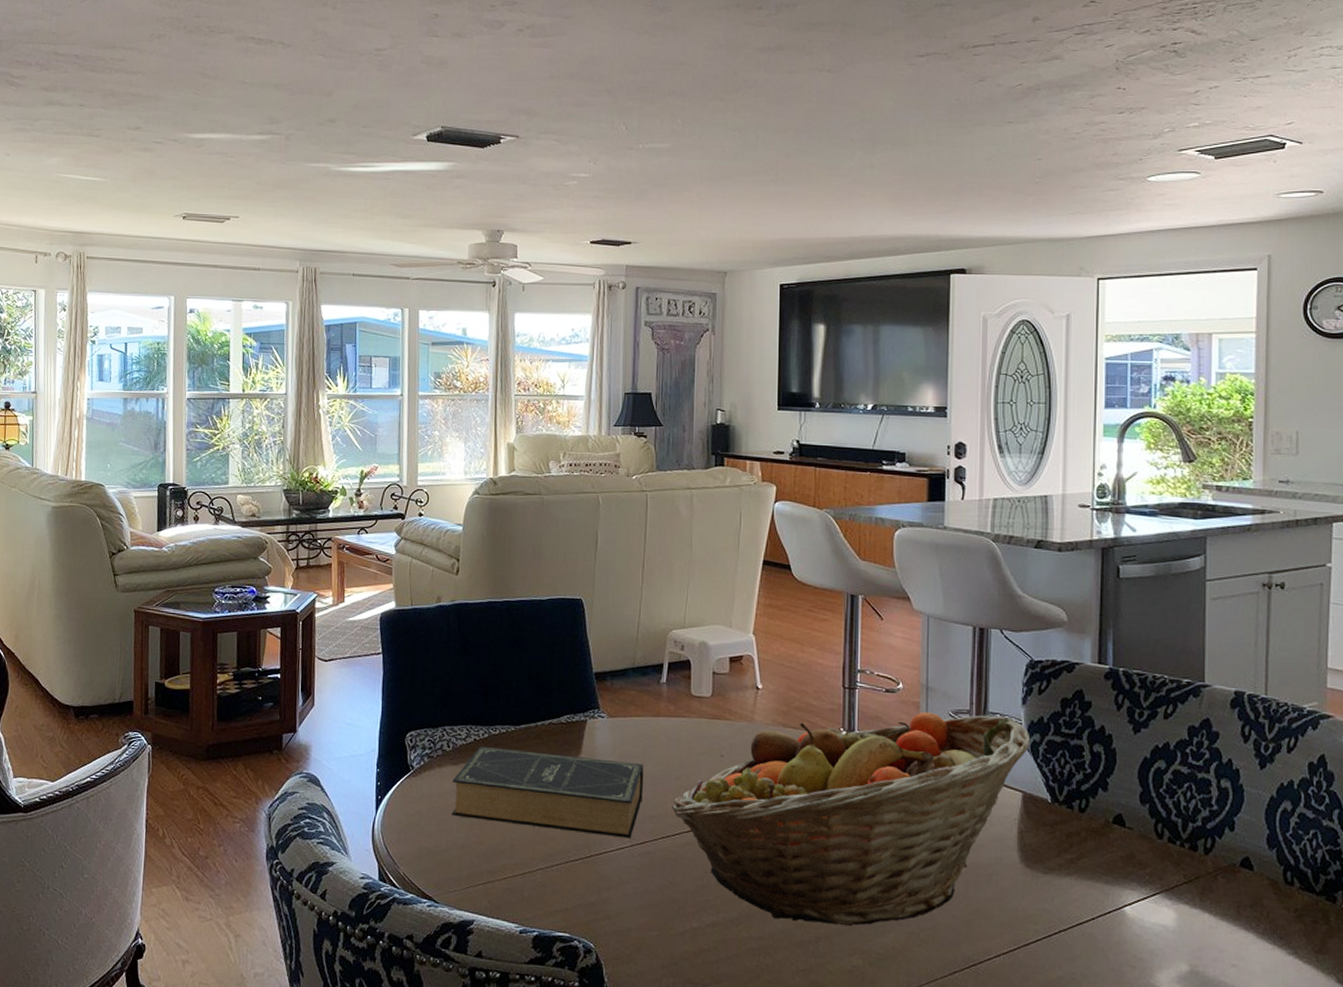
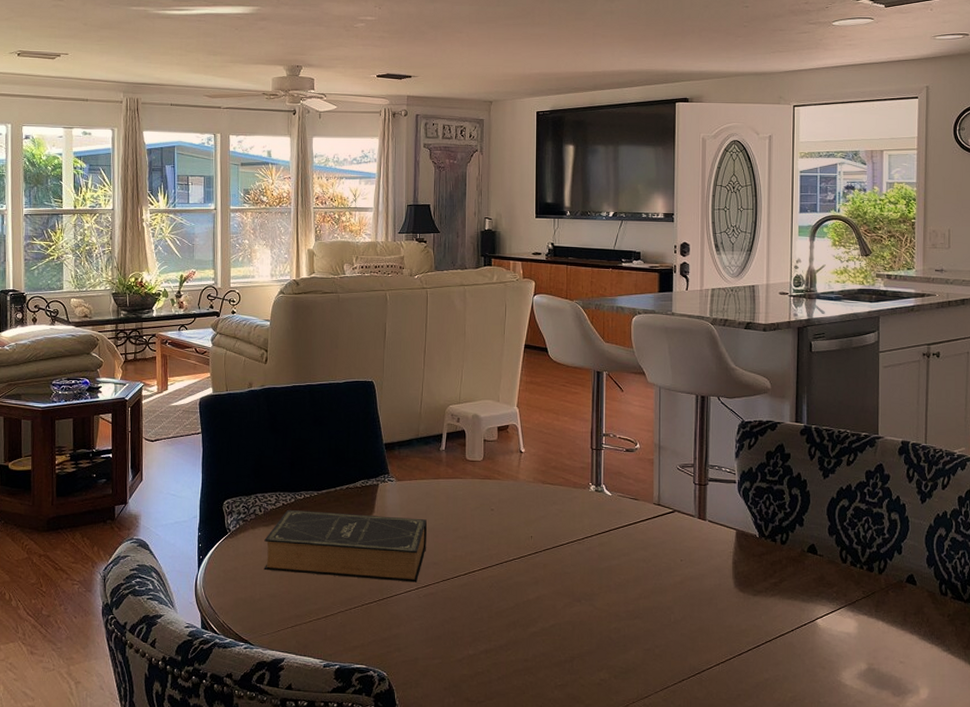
fruit basket: present [672,711,1031,927] -> none [451,466,742,647]

